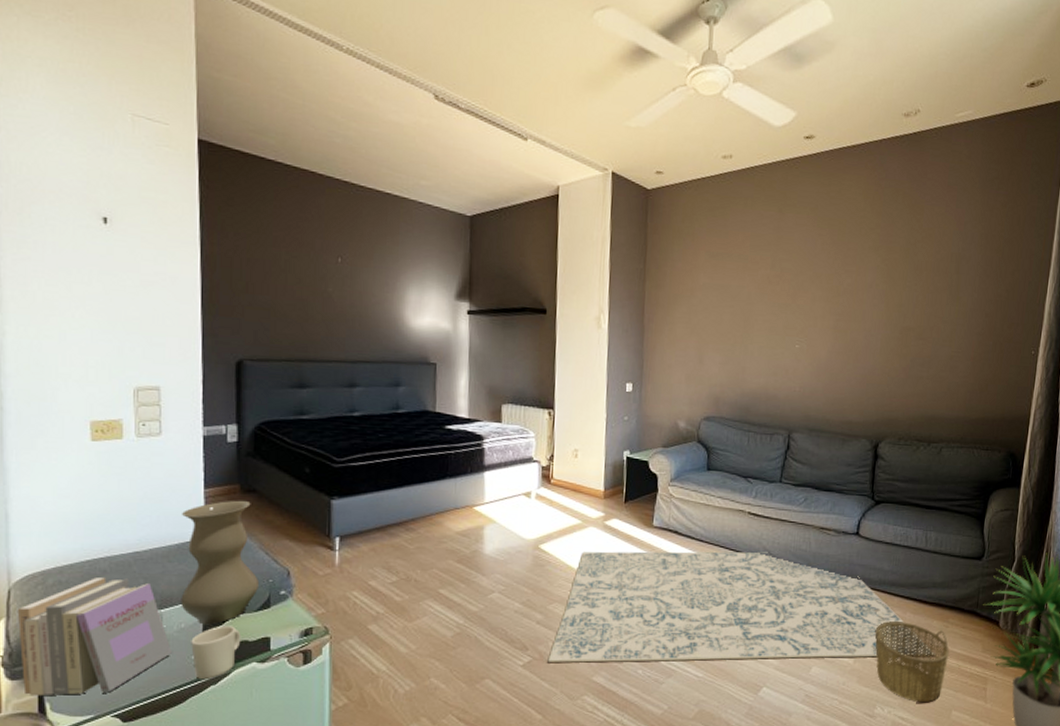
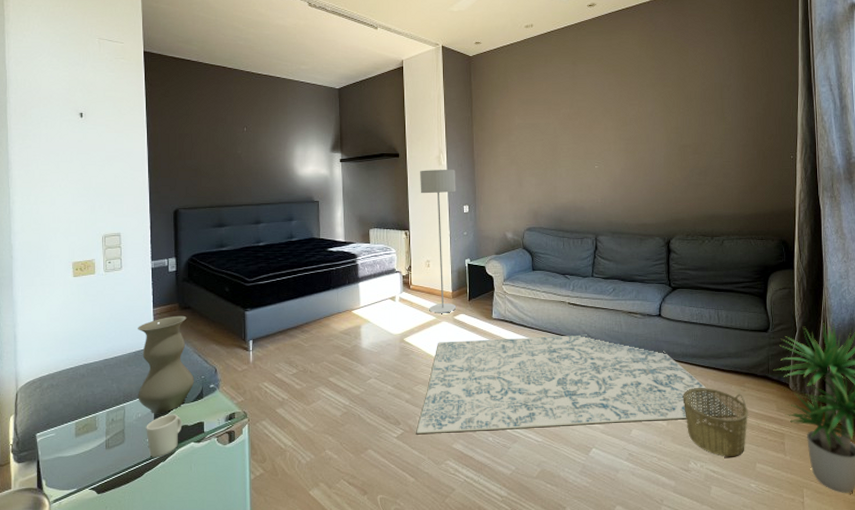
books: present [18,578,172,697] -> none [23,380,132,475]
floor lamp: none [571,333,619,517] -> present [420,170,457,313]

